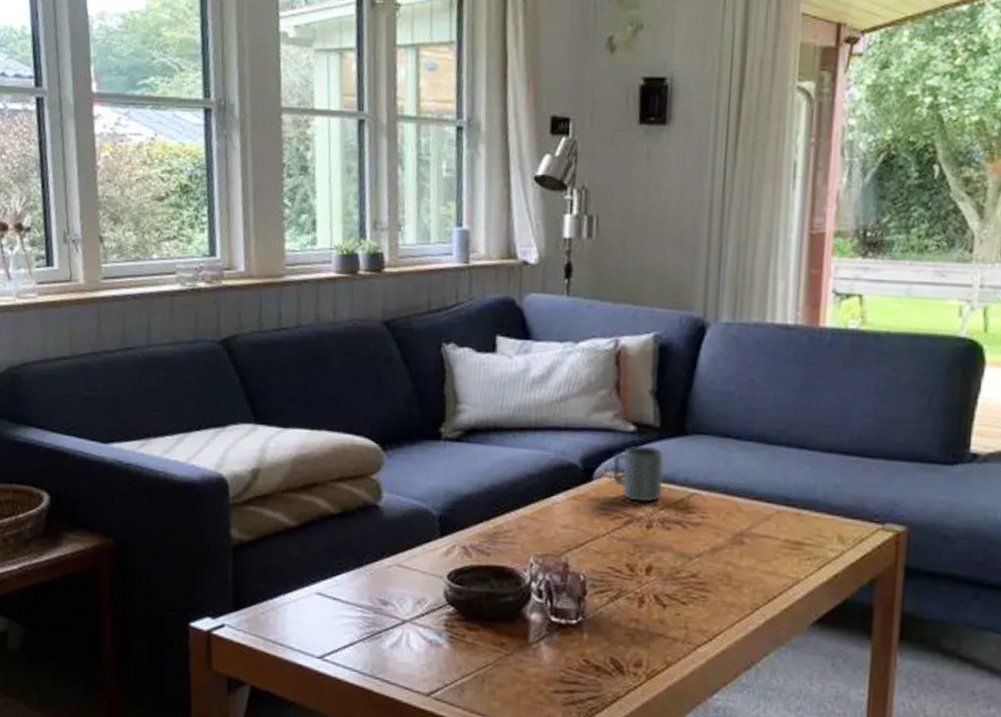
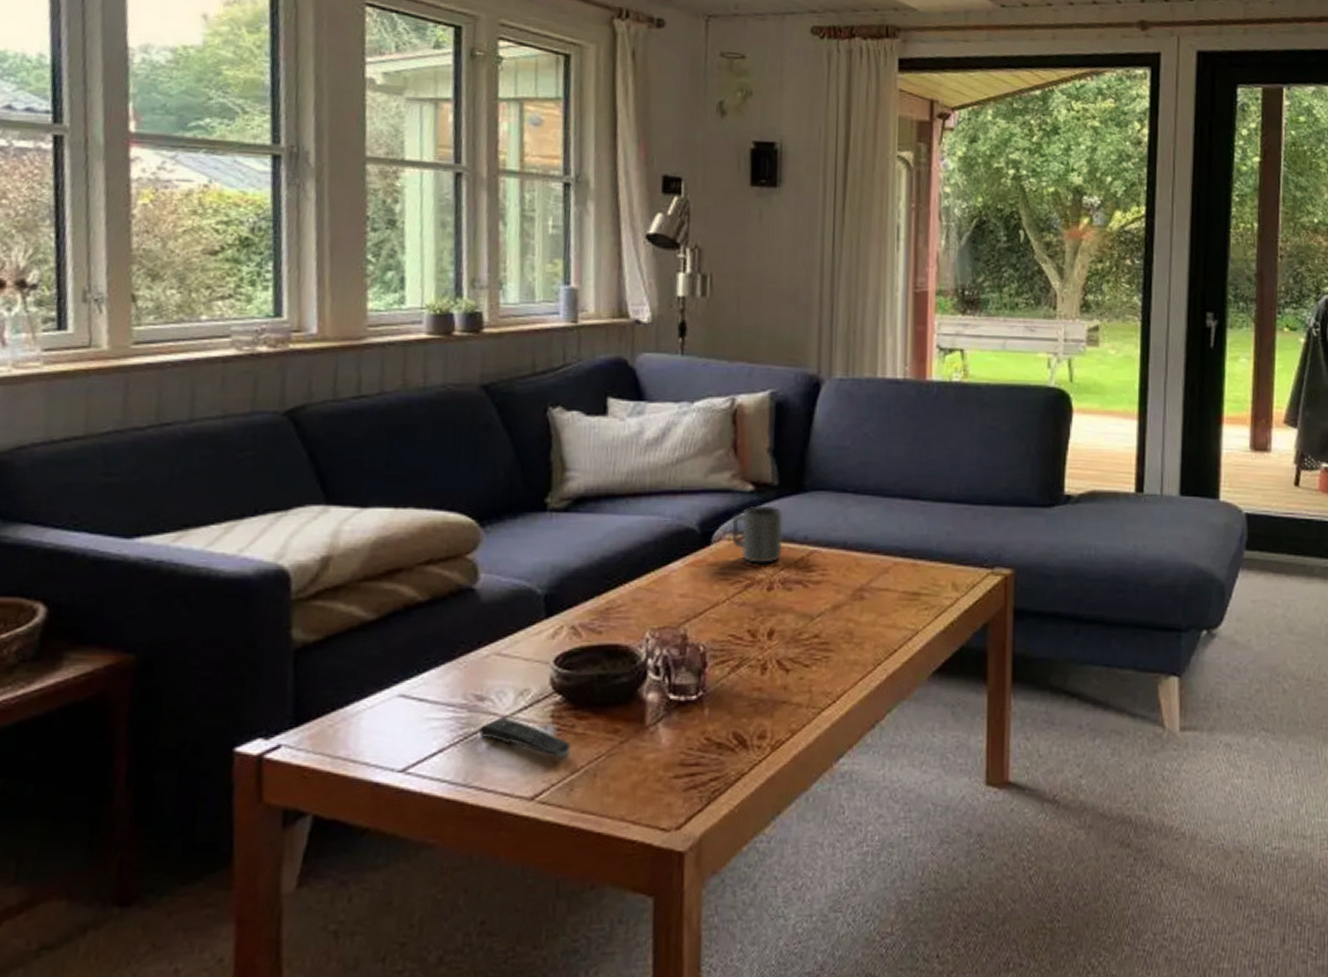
remote control: none [382,621,462,664] -> present [478,717,571,760]

